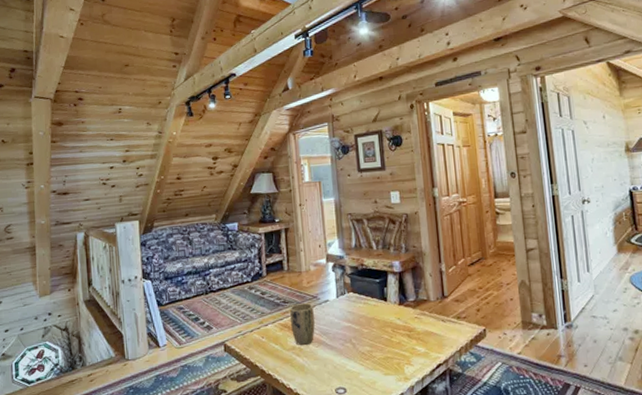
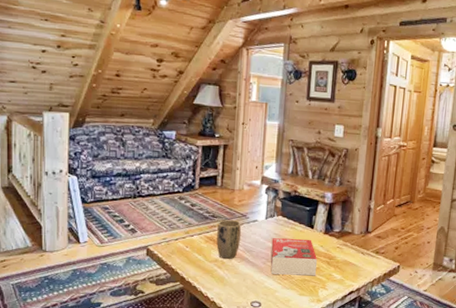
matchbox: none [346,312,399,355] -> present [270,238,317,276]

